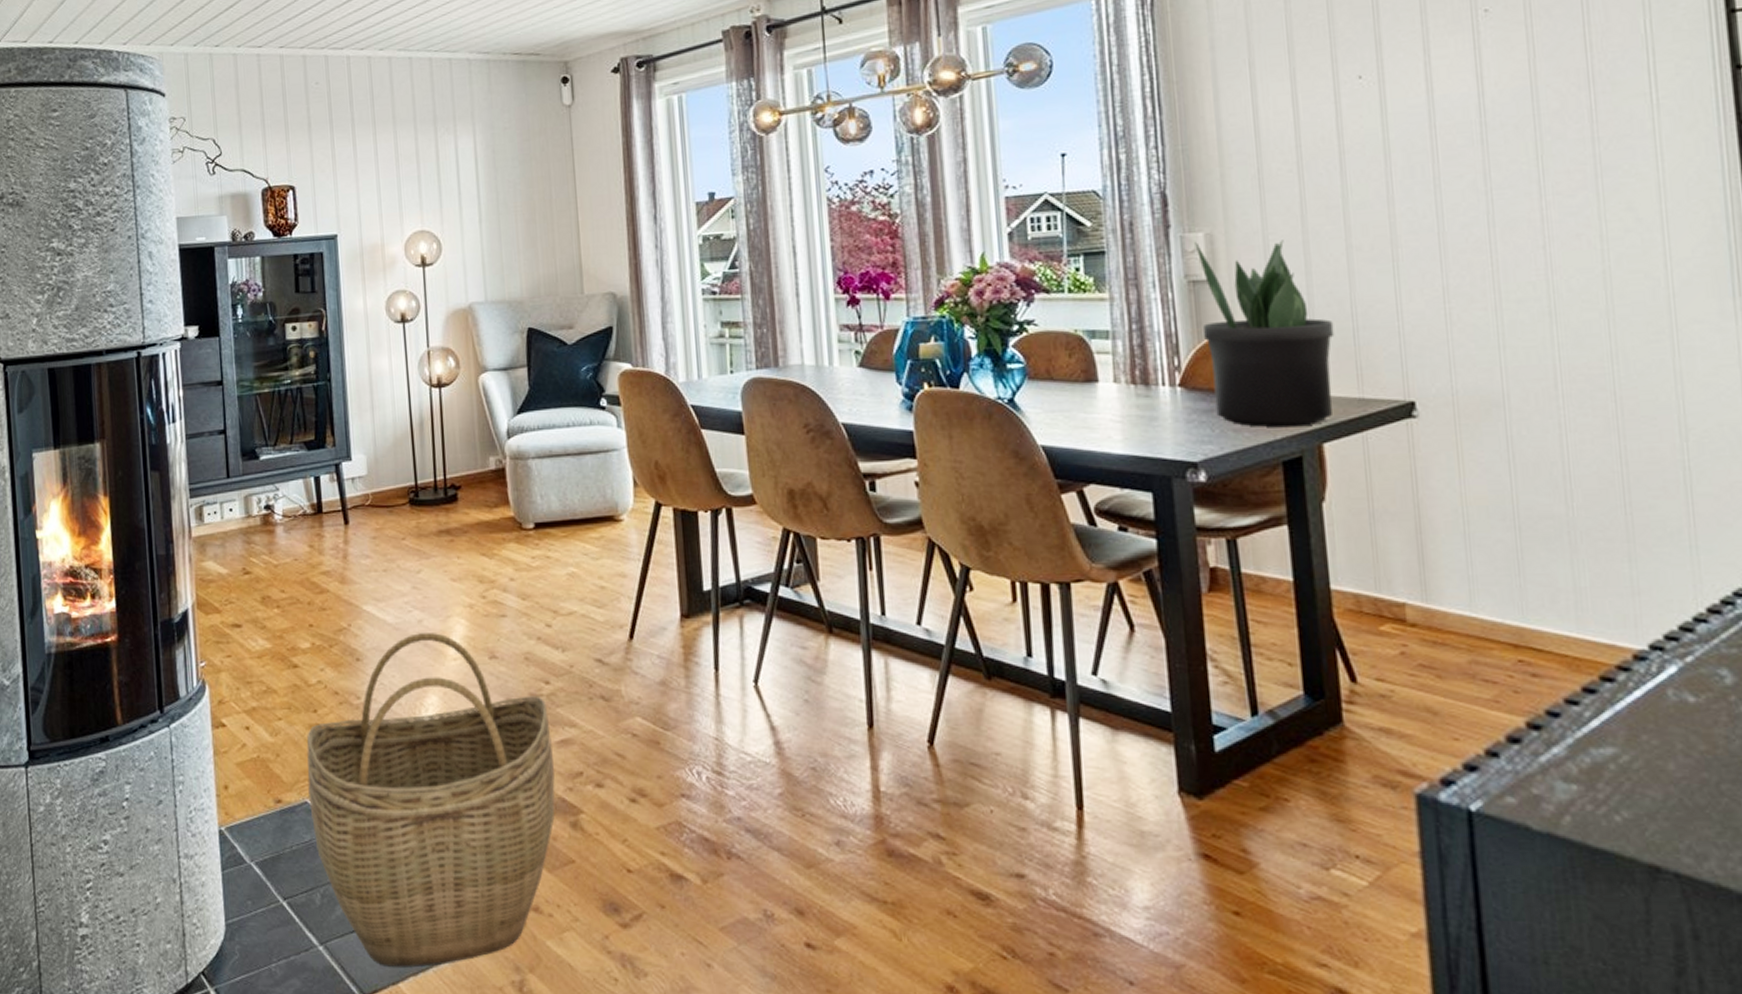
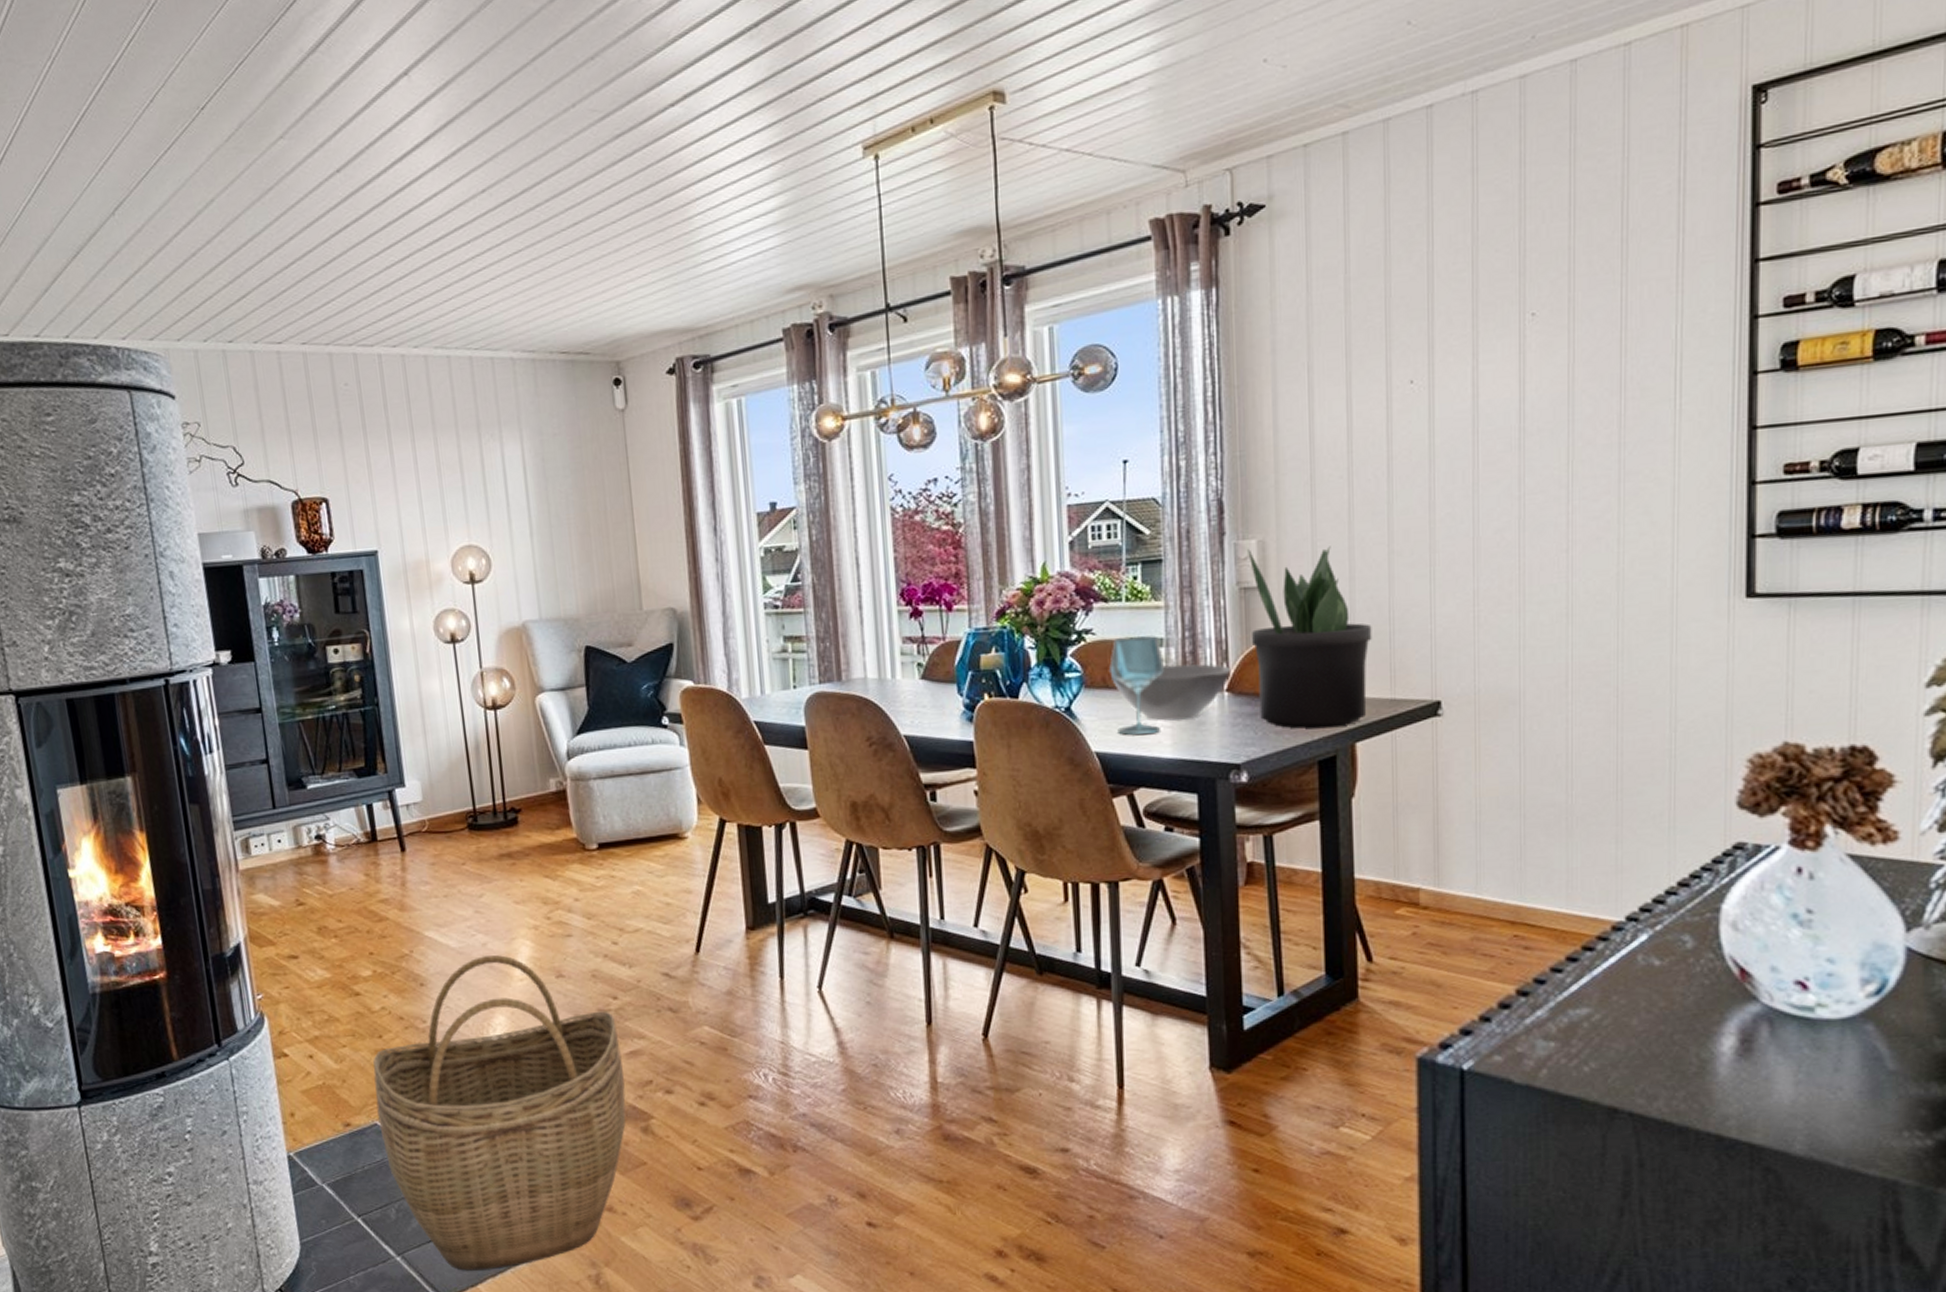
wine glass: none [1053,327,1113,430] -> present [1109,635,1165,736]
bowl: none [1056,357,1184,416] -> present [1111,664,1232,721]

